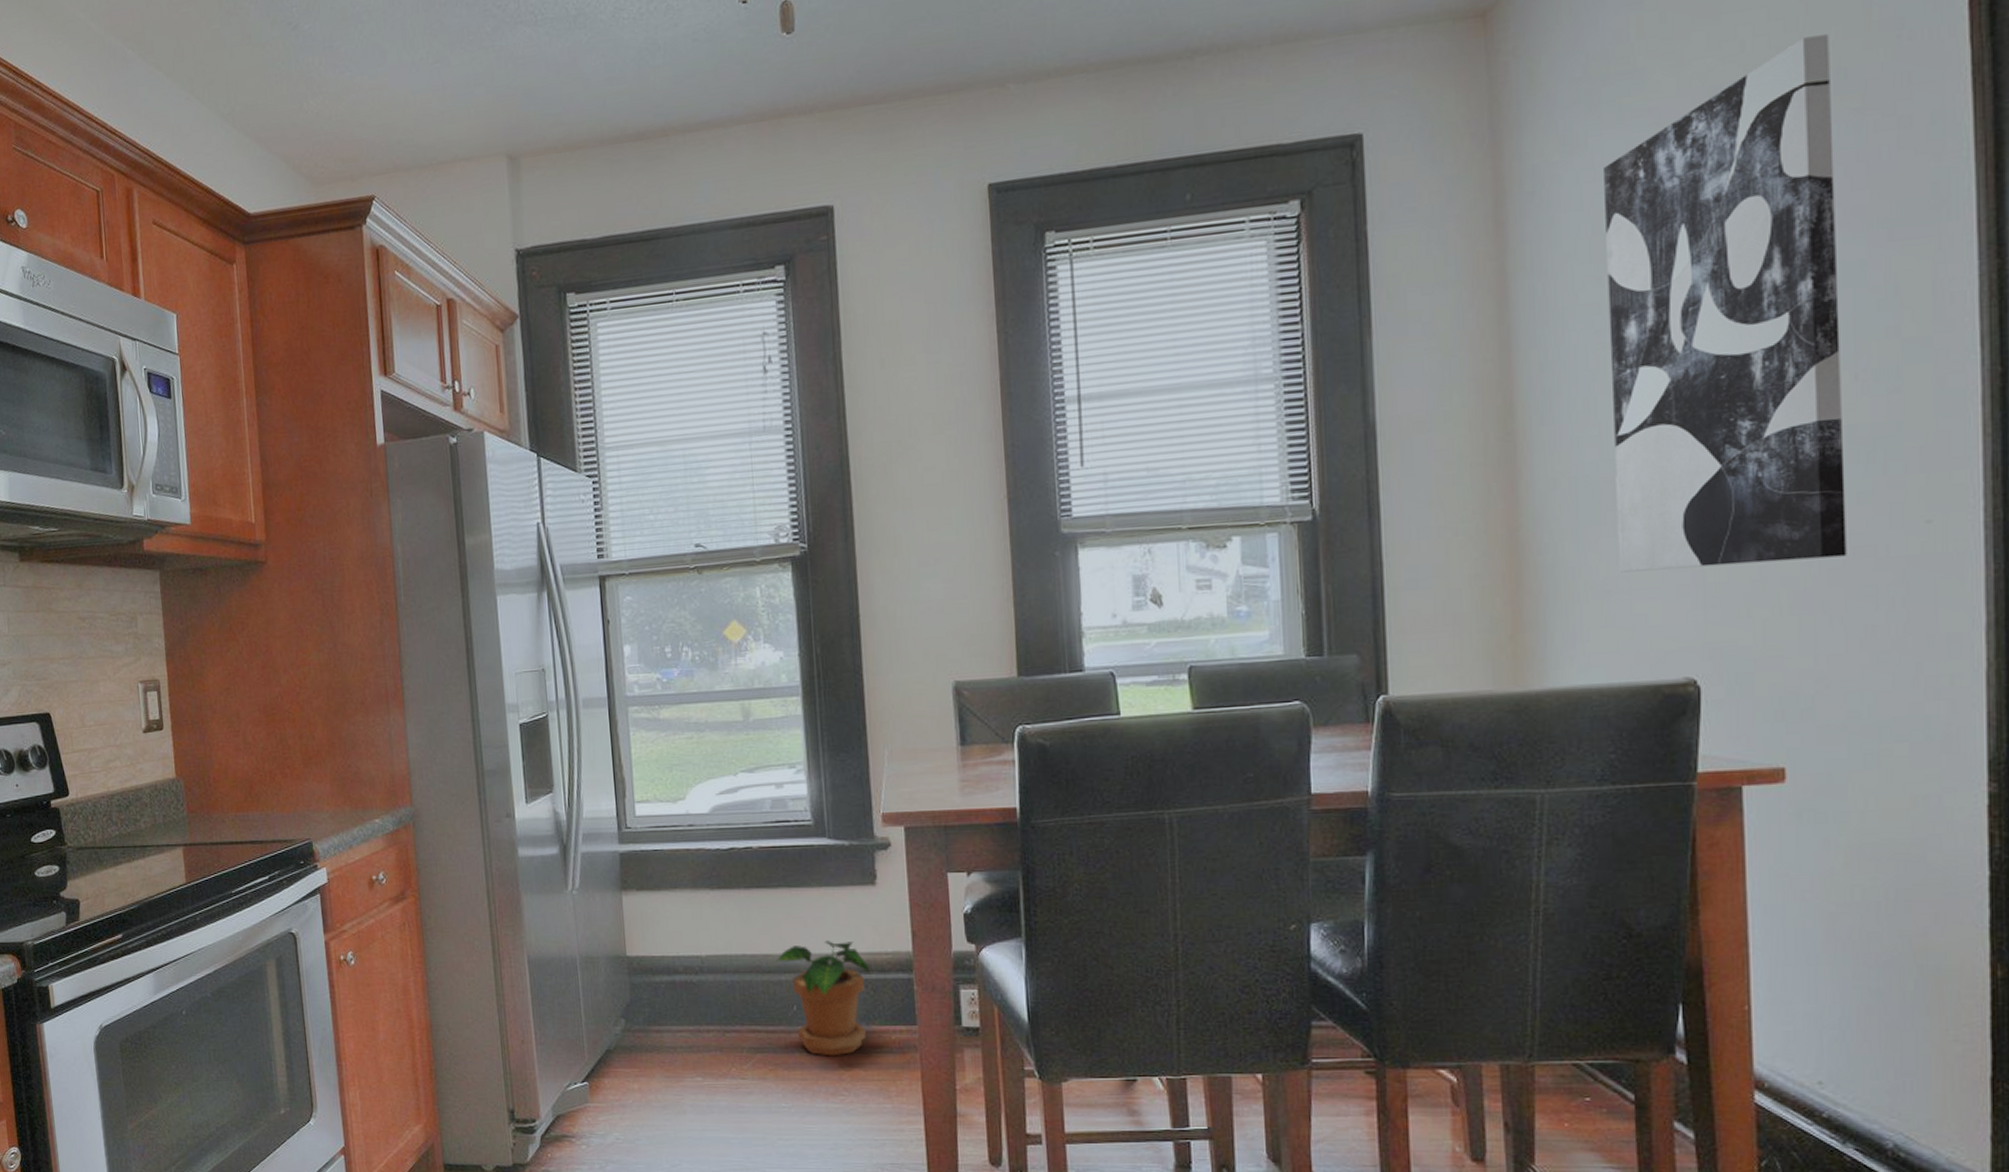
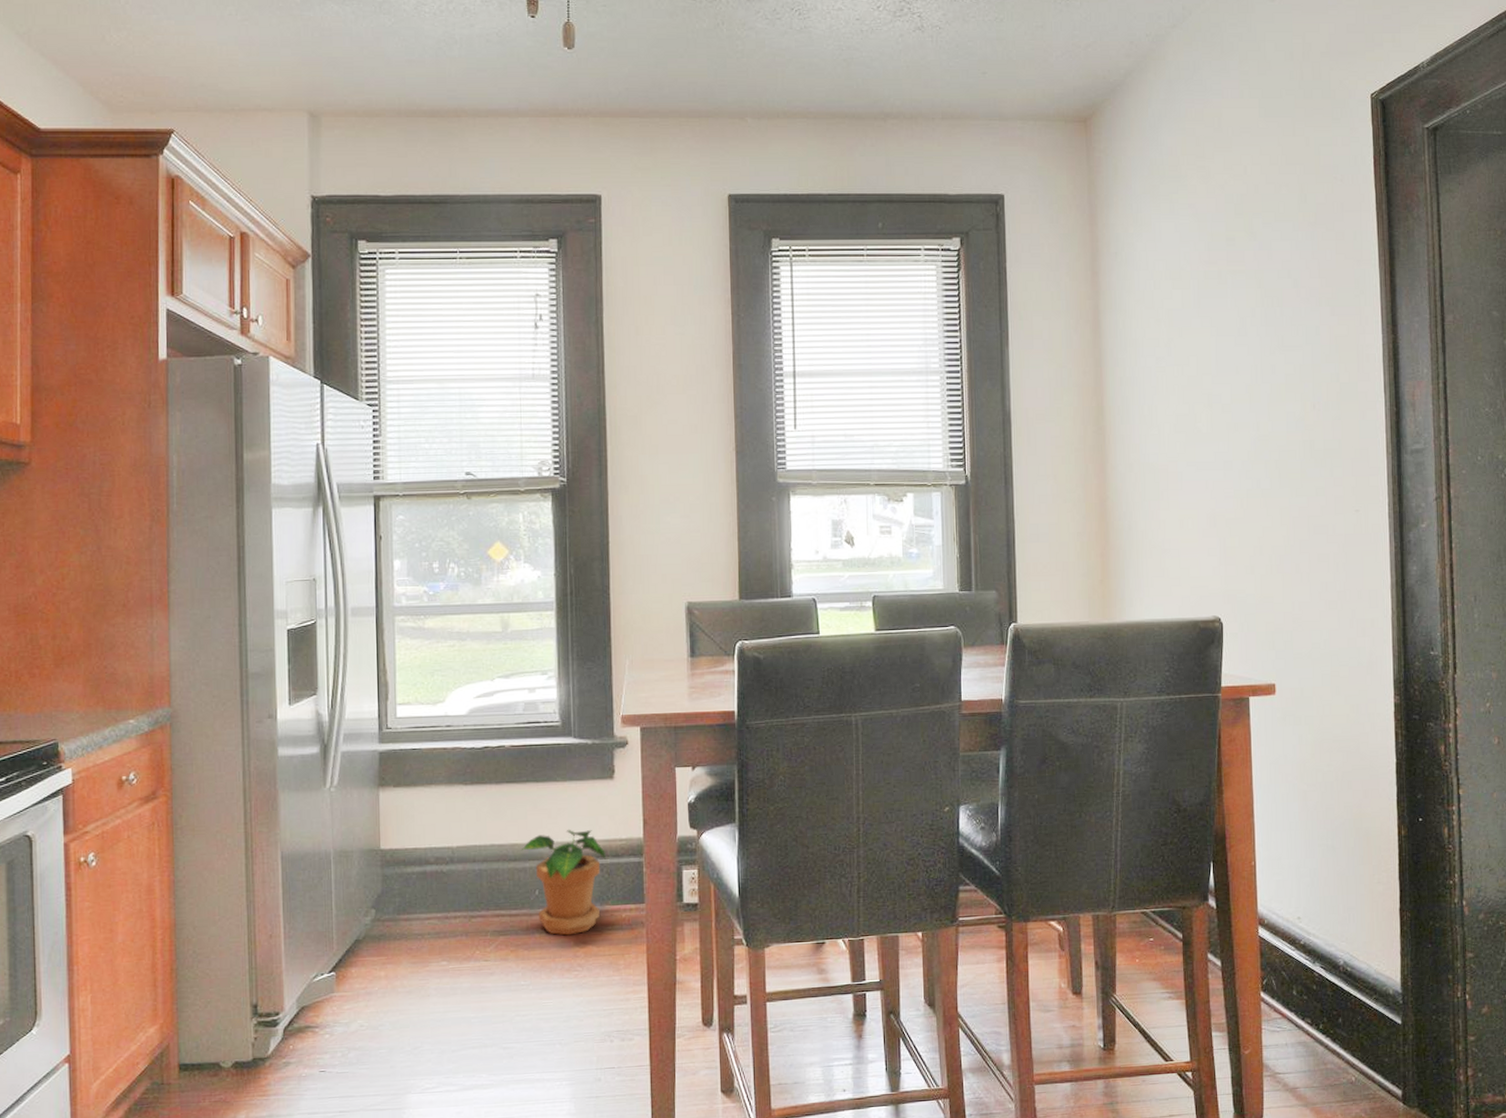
wall art: present [1604,34,1847,573] -> none [1161,170,1310,536]

